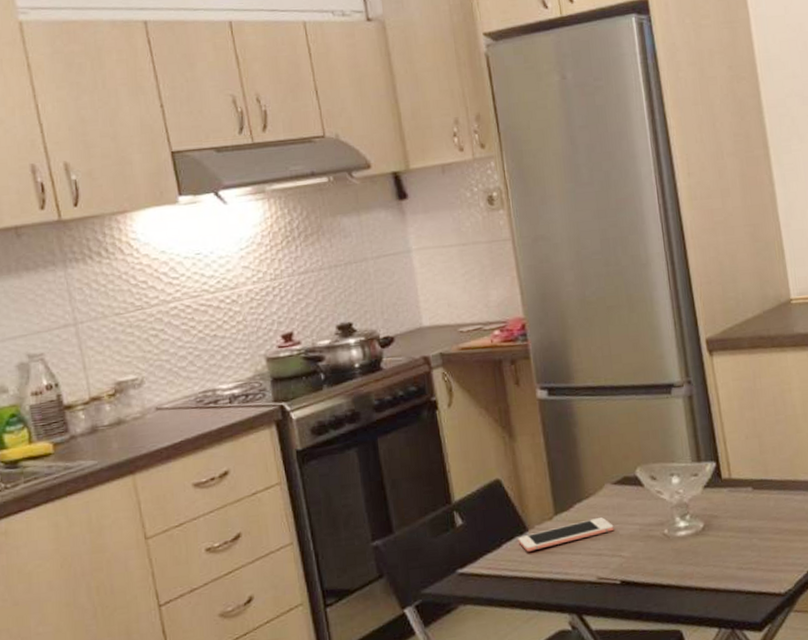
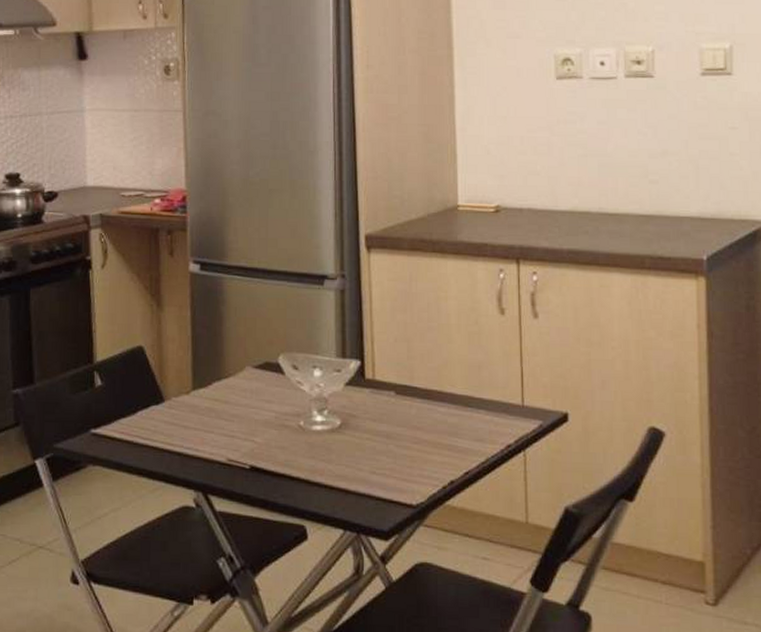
cell phone: present [518,517,614,552] -> none [153,399,250,423]

